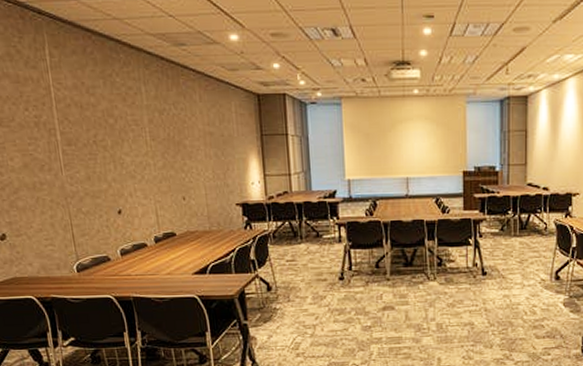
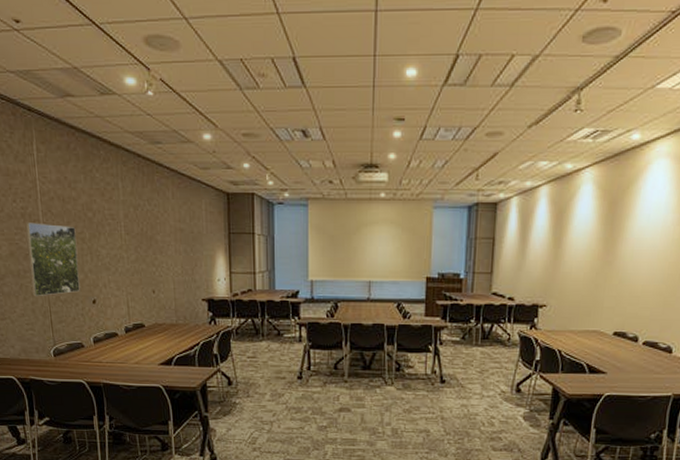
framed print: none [40,131,104,210] -> present [26,222,80,297]

